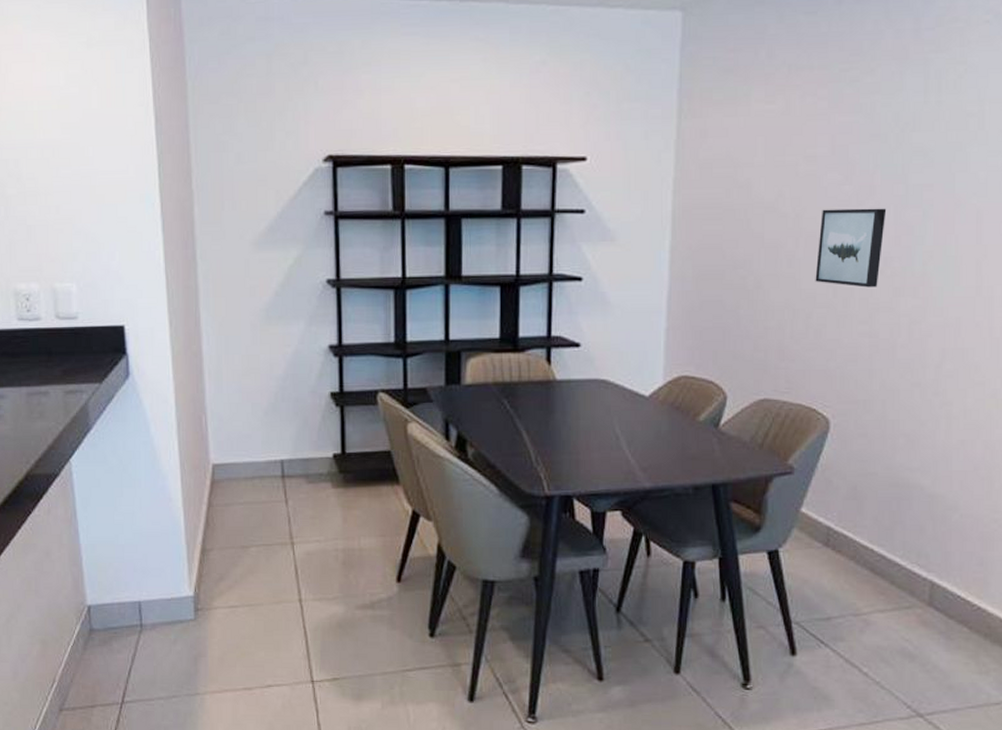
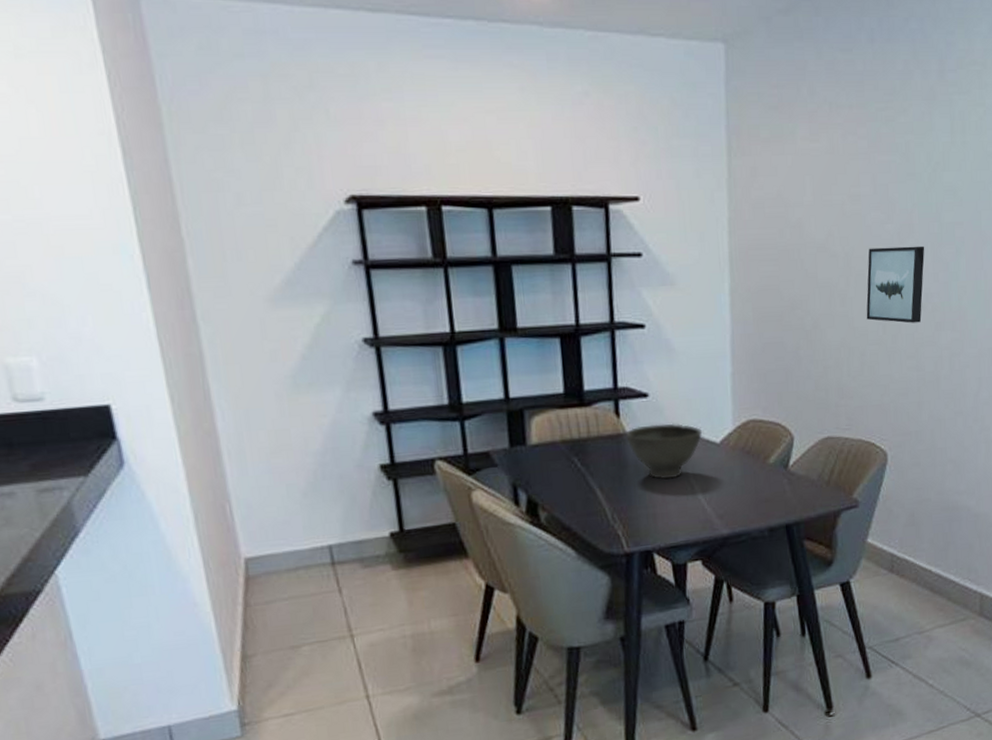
bowl: none [554,373,632,427] -> present [625,423,703,479]

